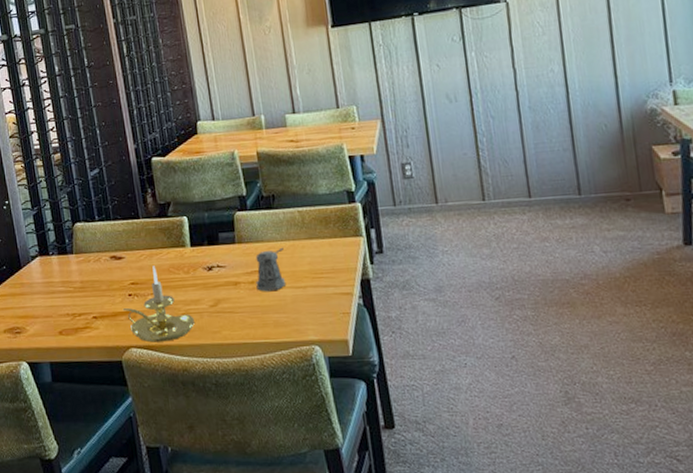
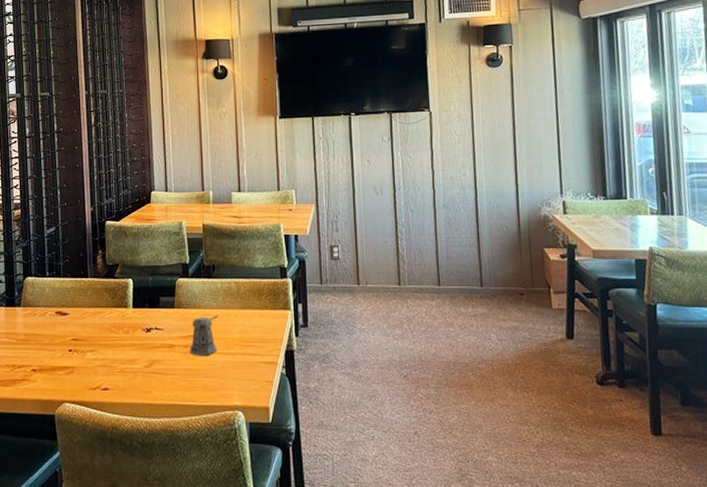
candle holder: present [122,266,195,343] -> none [61,324,128,398]

